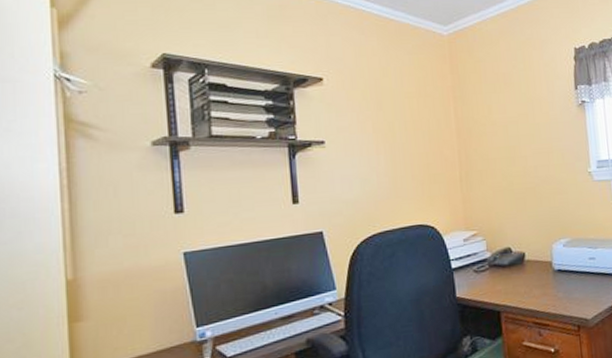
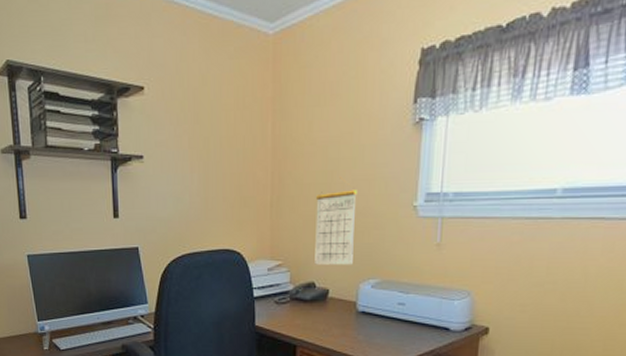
calendar: none [502,150,544,231] -> present [315,176,357,265]

